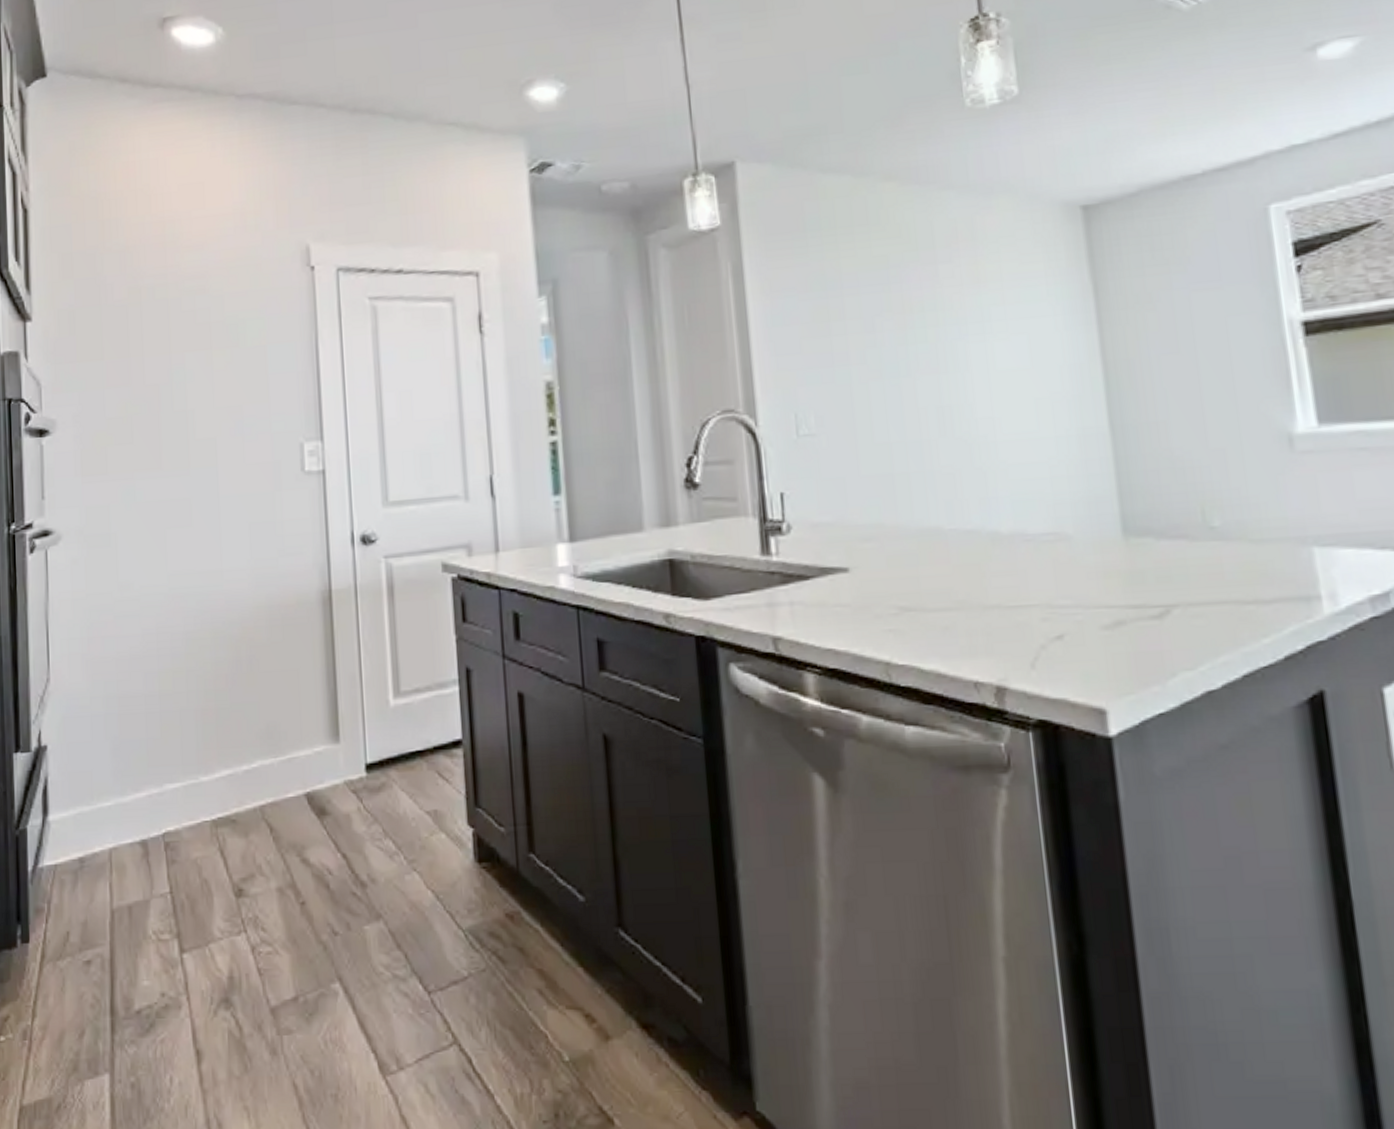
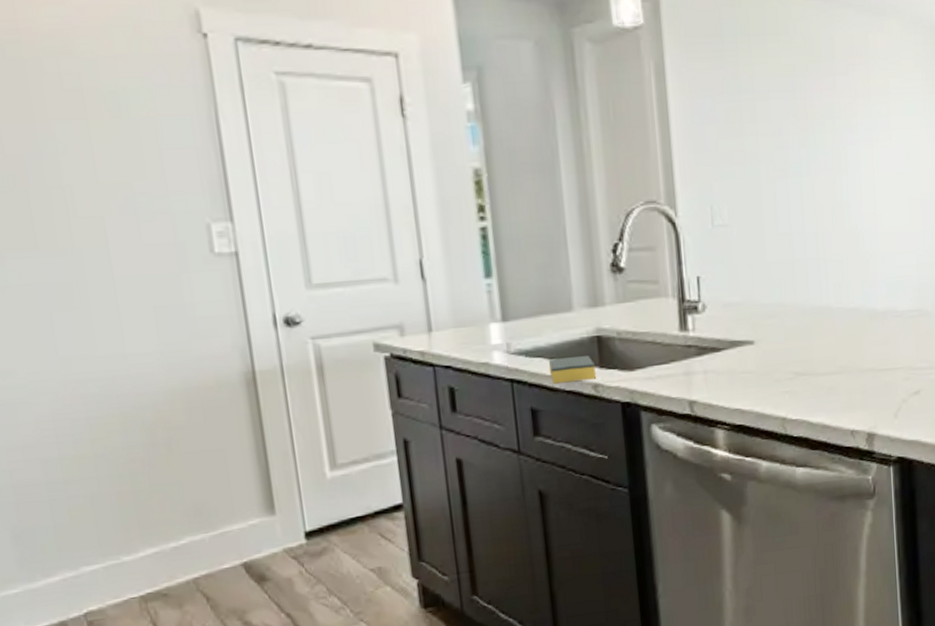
sponge: none [616,580,667,612] -> present [548,355,596,384]

